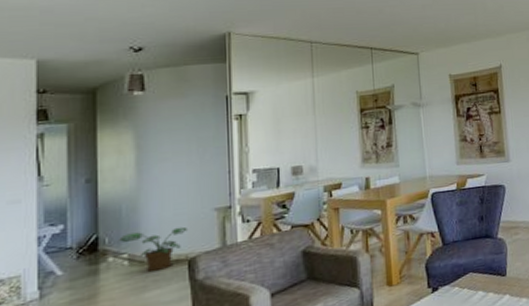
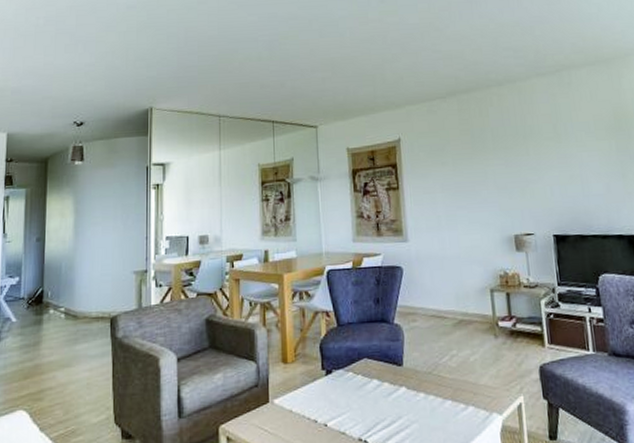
potted plant: present [119,226,187,272] -> none [58,286,111,326]

